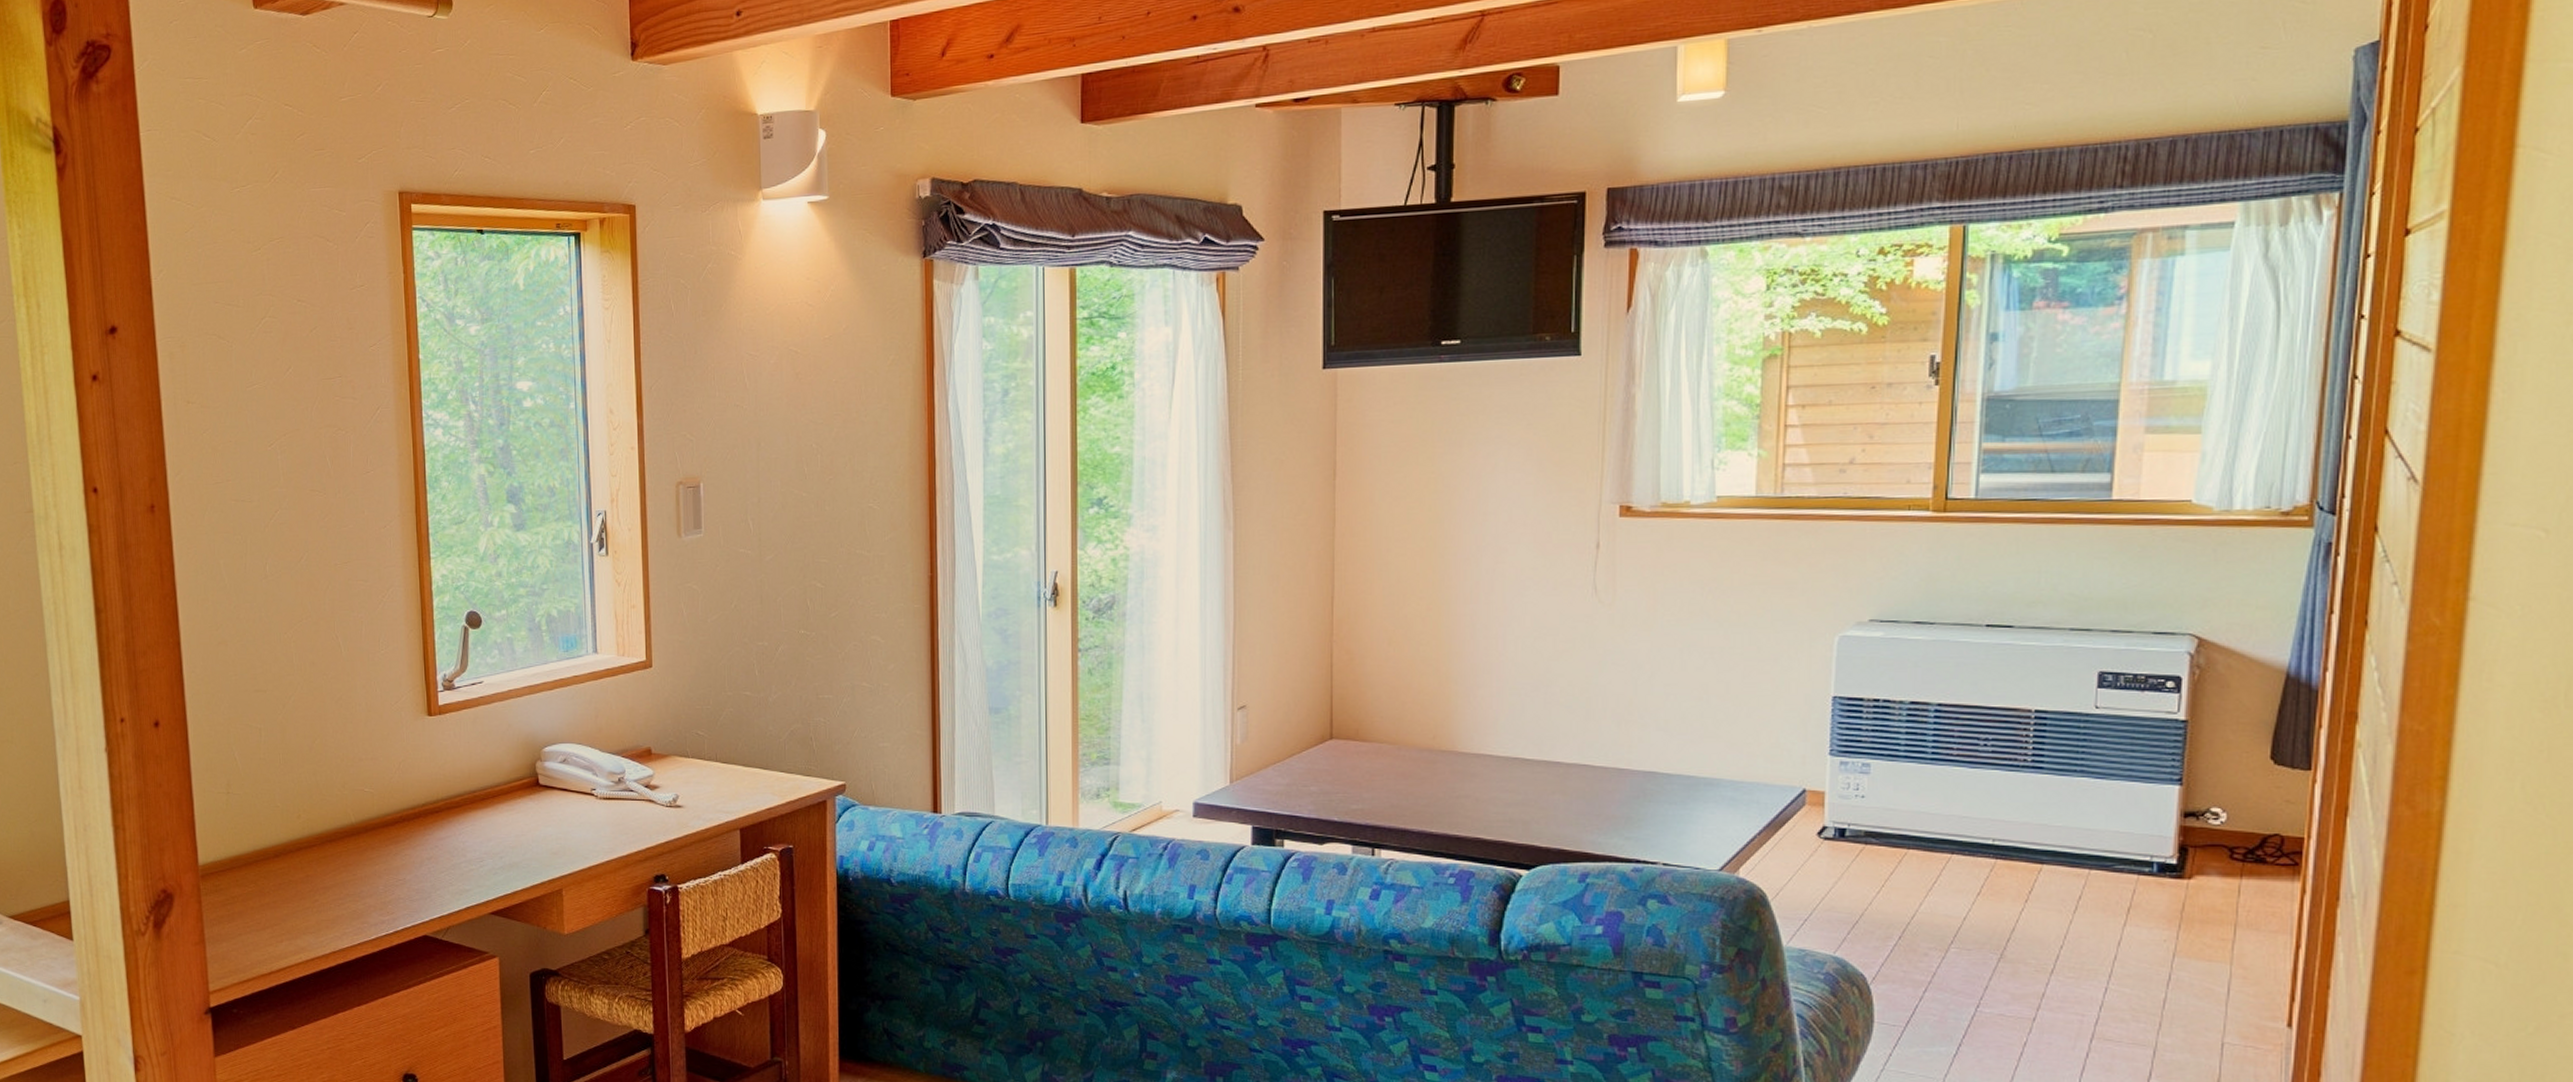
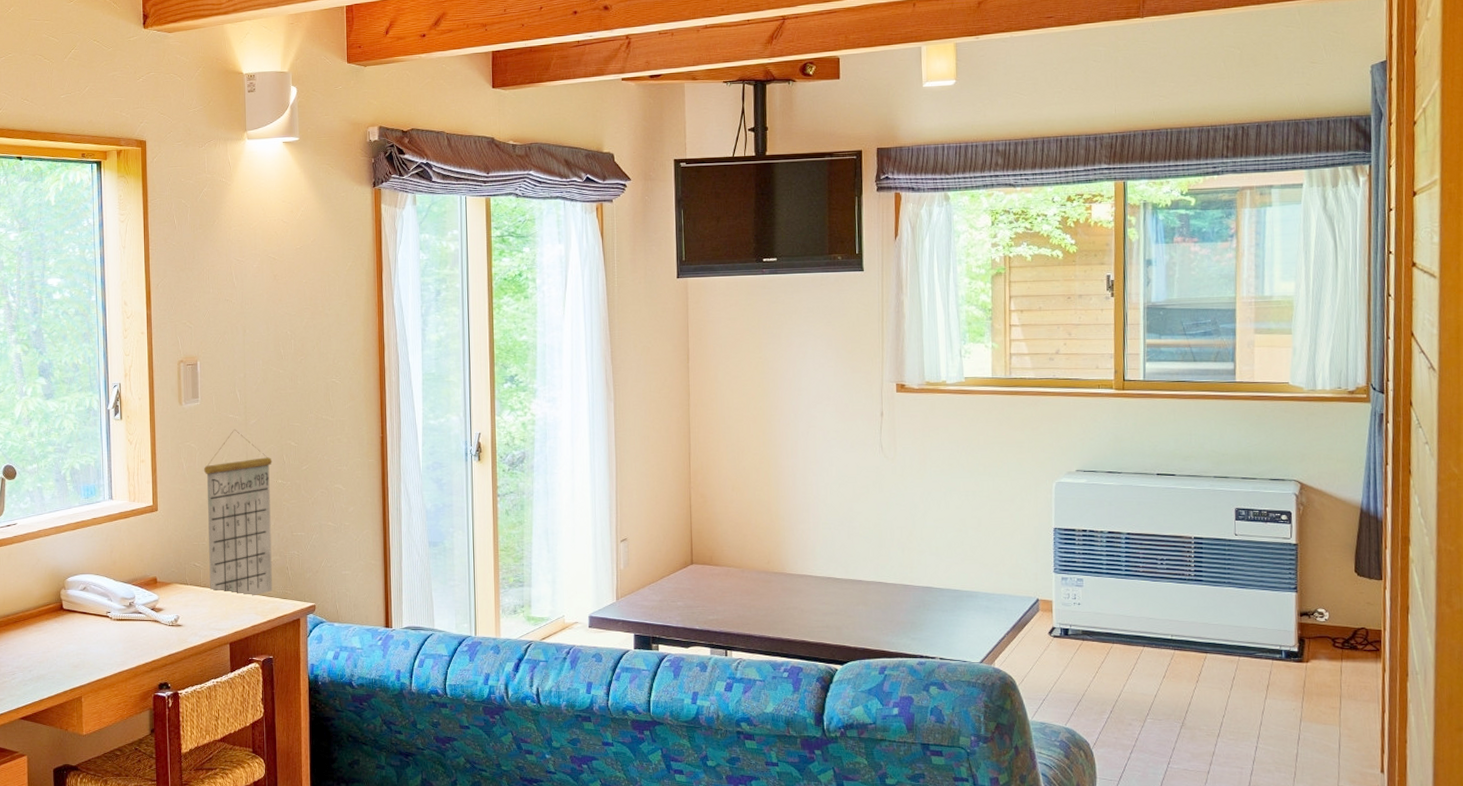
calendar: none [708,567,793,773] -> present [204,429,273,596]

